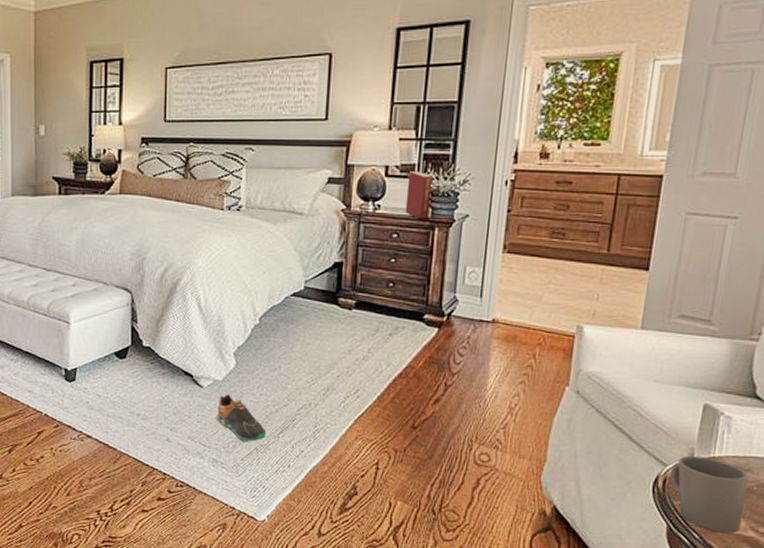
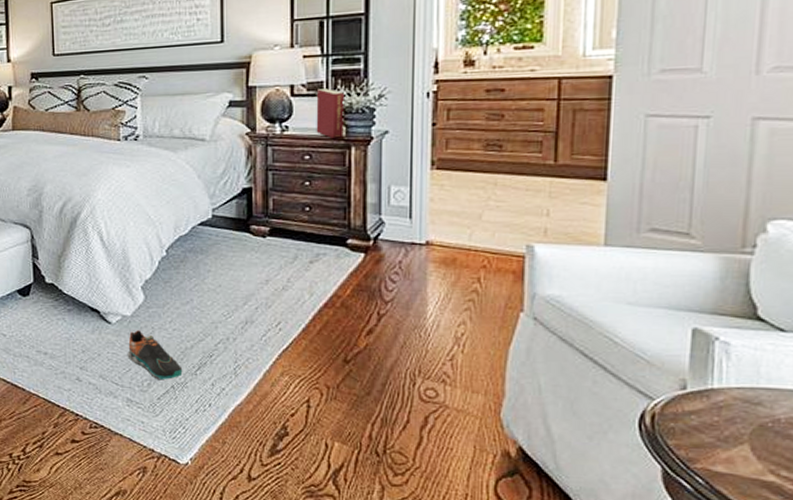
mug: present [670,455,749,533] -> none [659,387,760,478]

